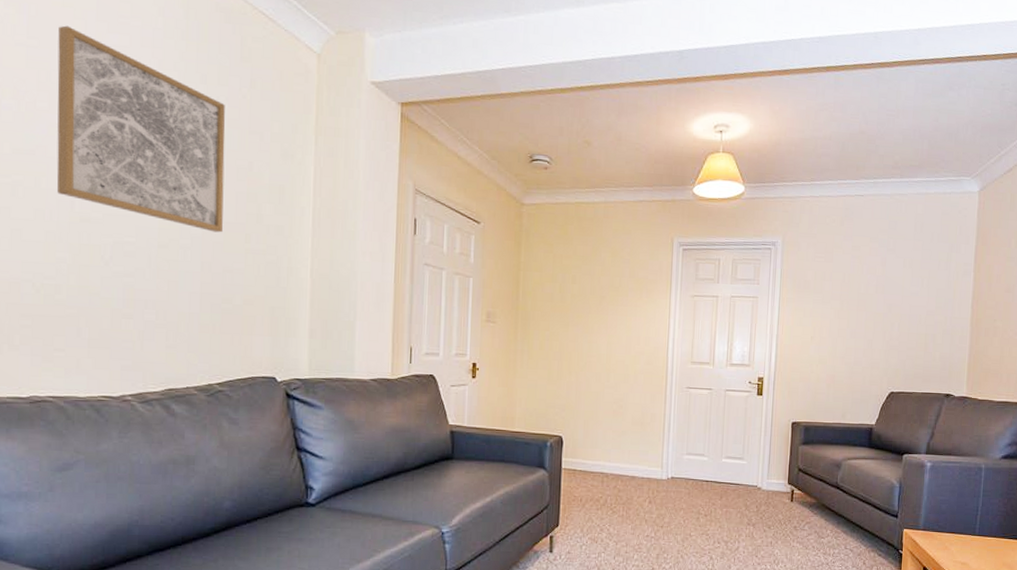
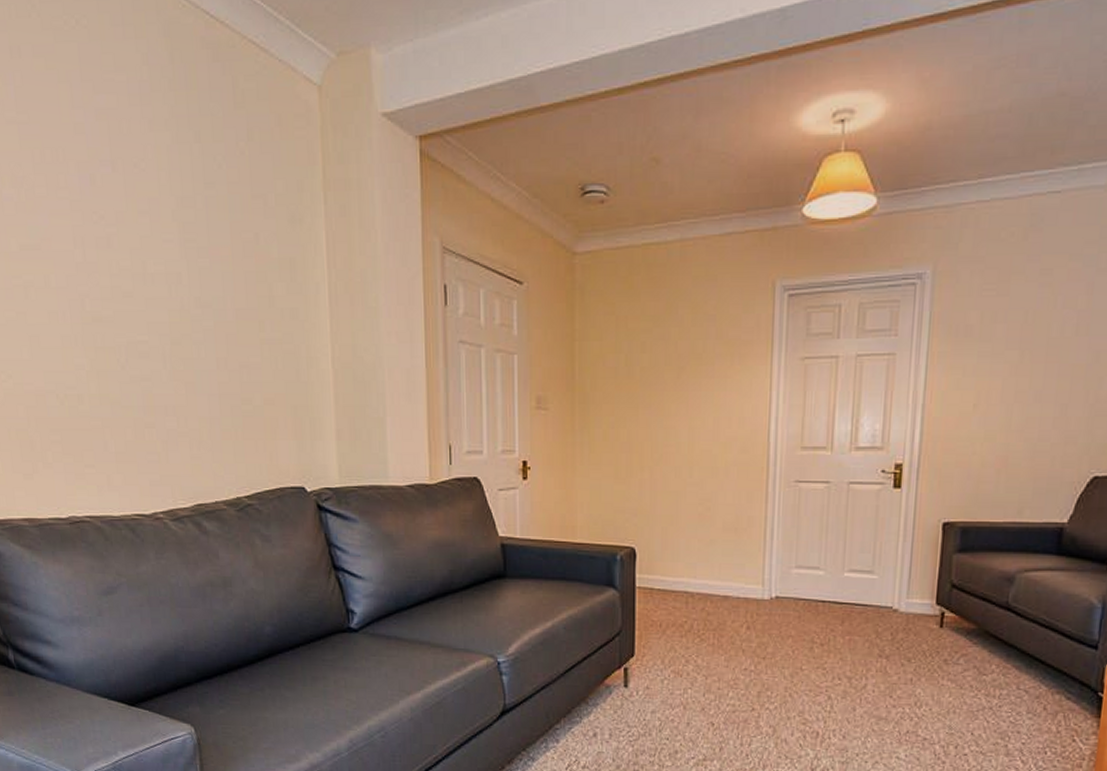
wall art: present [56,25,226,233] -> none [45,92,234,322]

